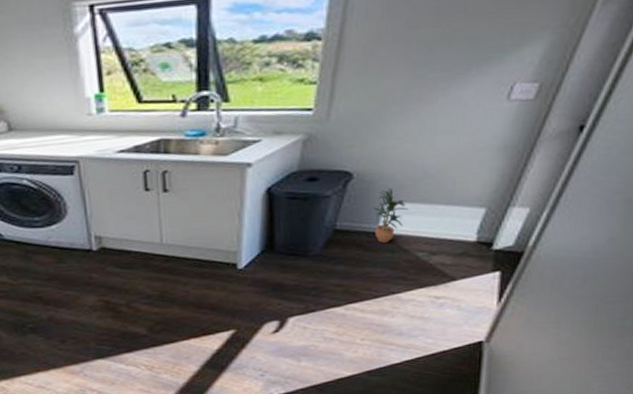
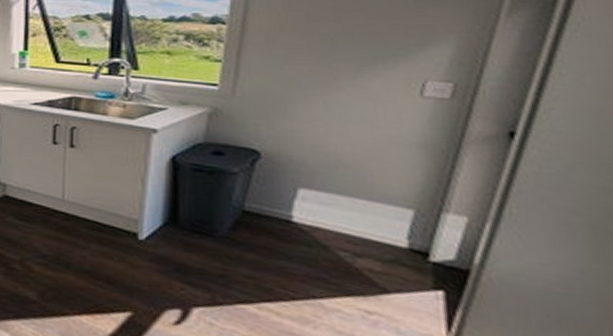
potted plant: present [373,187,409,243] -> none [284,172,325,234]

